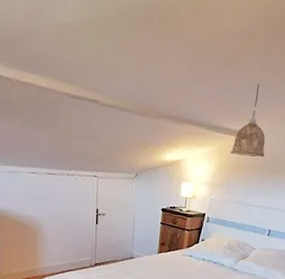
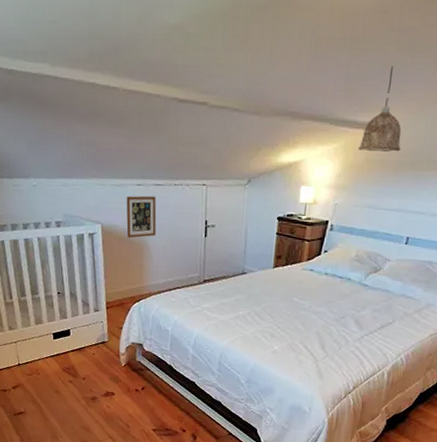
picture frame: none [20,182,50,223] -> present [126,195,157,239]

